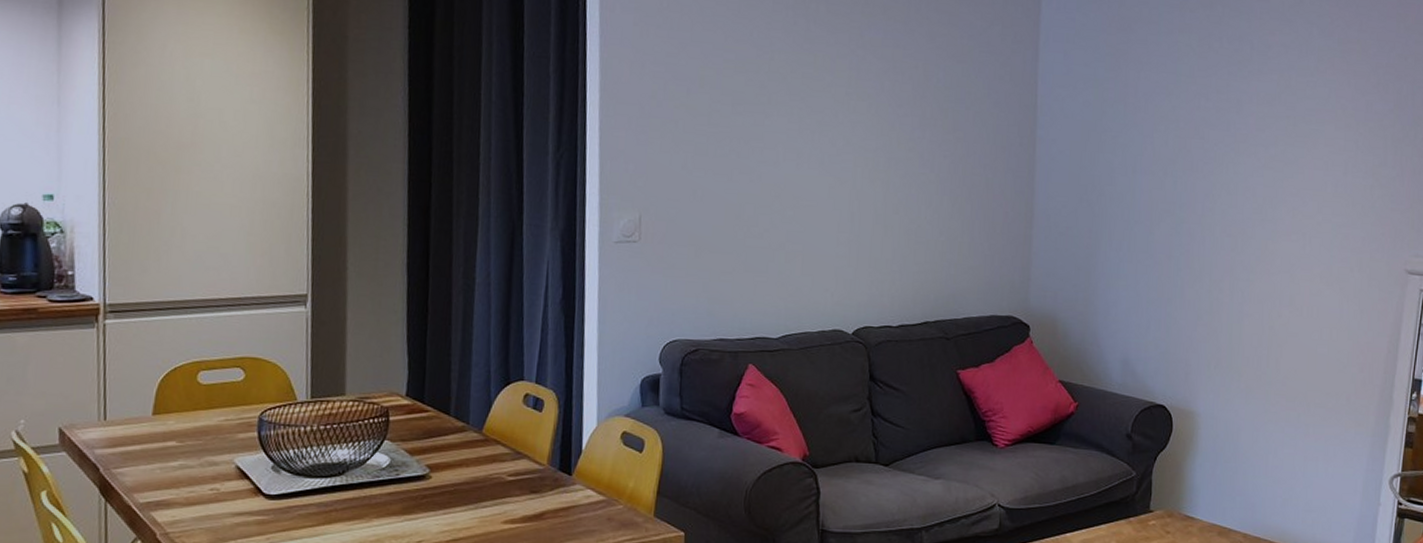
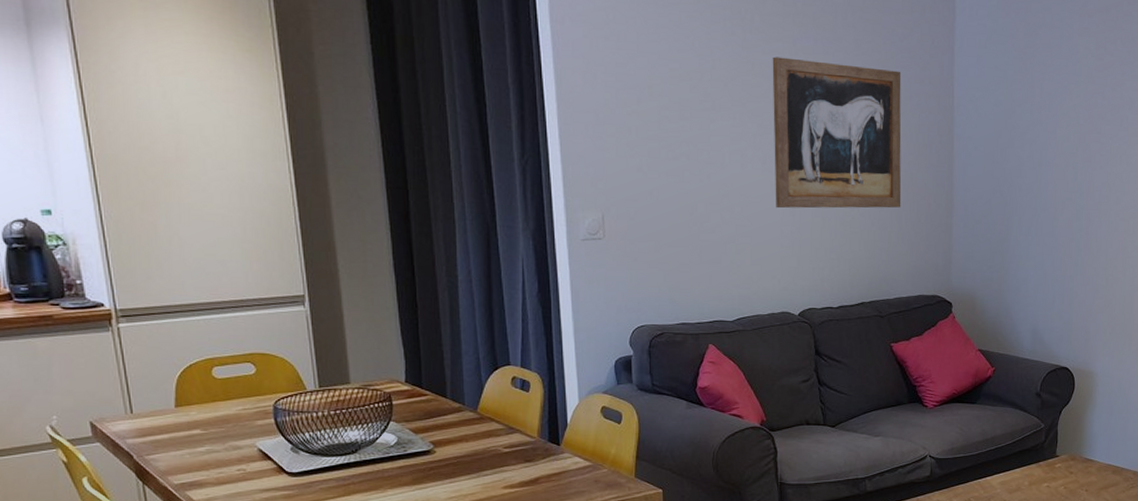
wall art: none [832,48,979,216] -> present [772,56,902,209]

